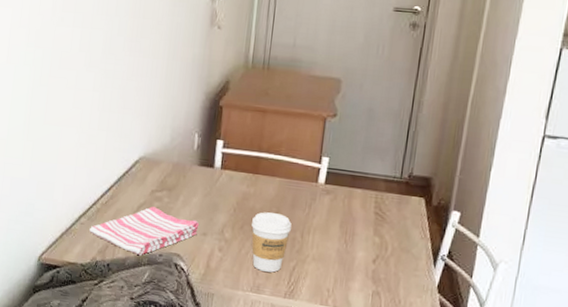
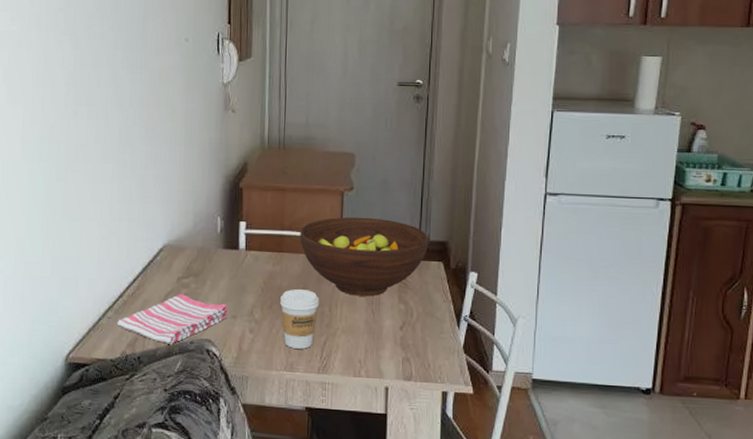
fruit bowl: none [277,143,412,227] -> present [300,217,429,297]

